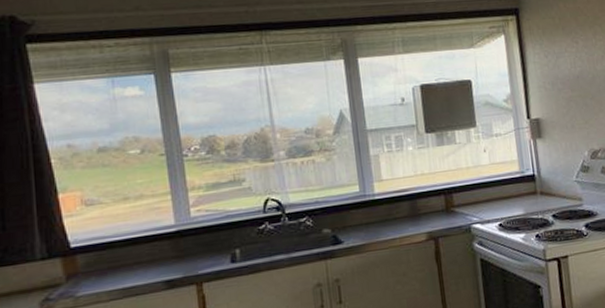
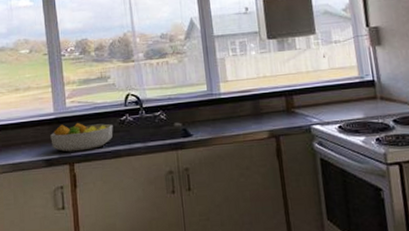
fruit bowl: none [171,234,250,271] -> present [50,123,113,152]

